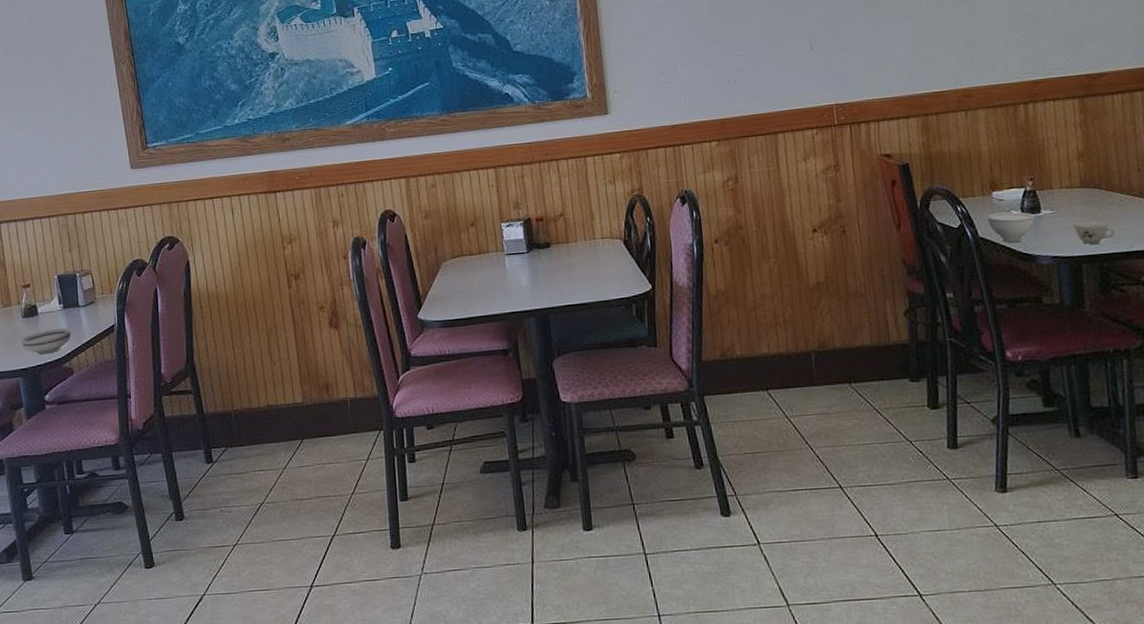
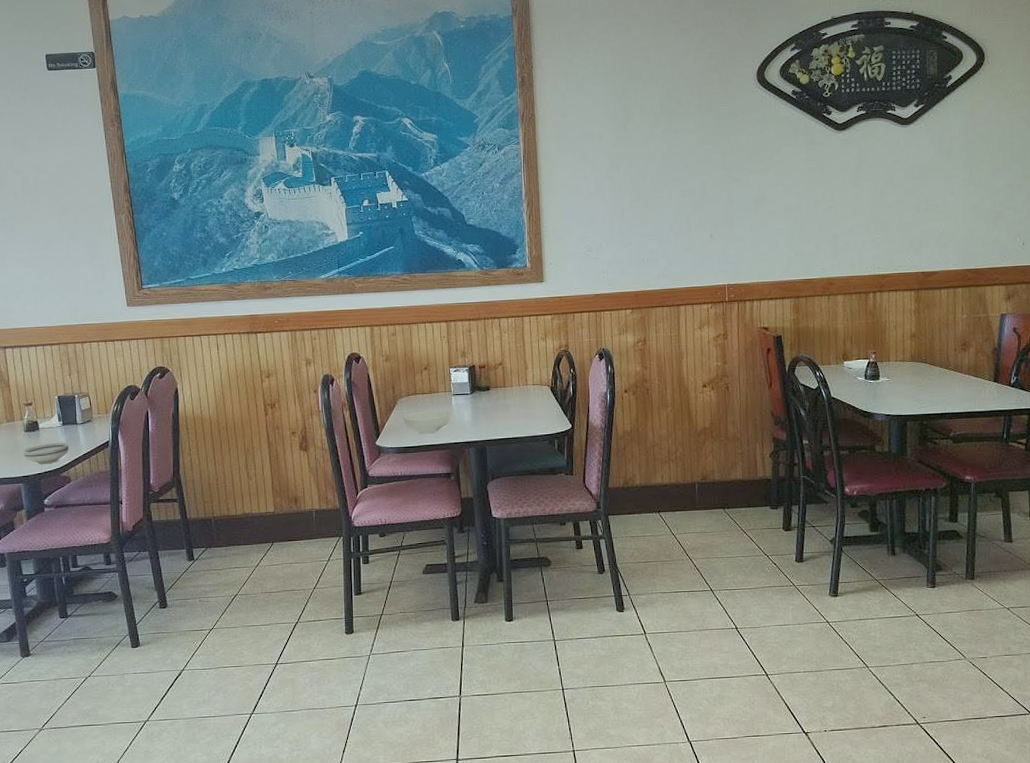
bowl: none [448,273,505,303] -> present [403,410,451,434]
bowl: present [987,211,1035,243] -> none [838,378,875,403]
teacup: present [1073,220,1116,244] -> none [903,387,934,406]

